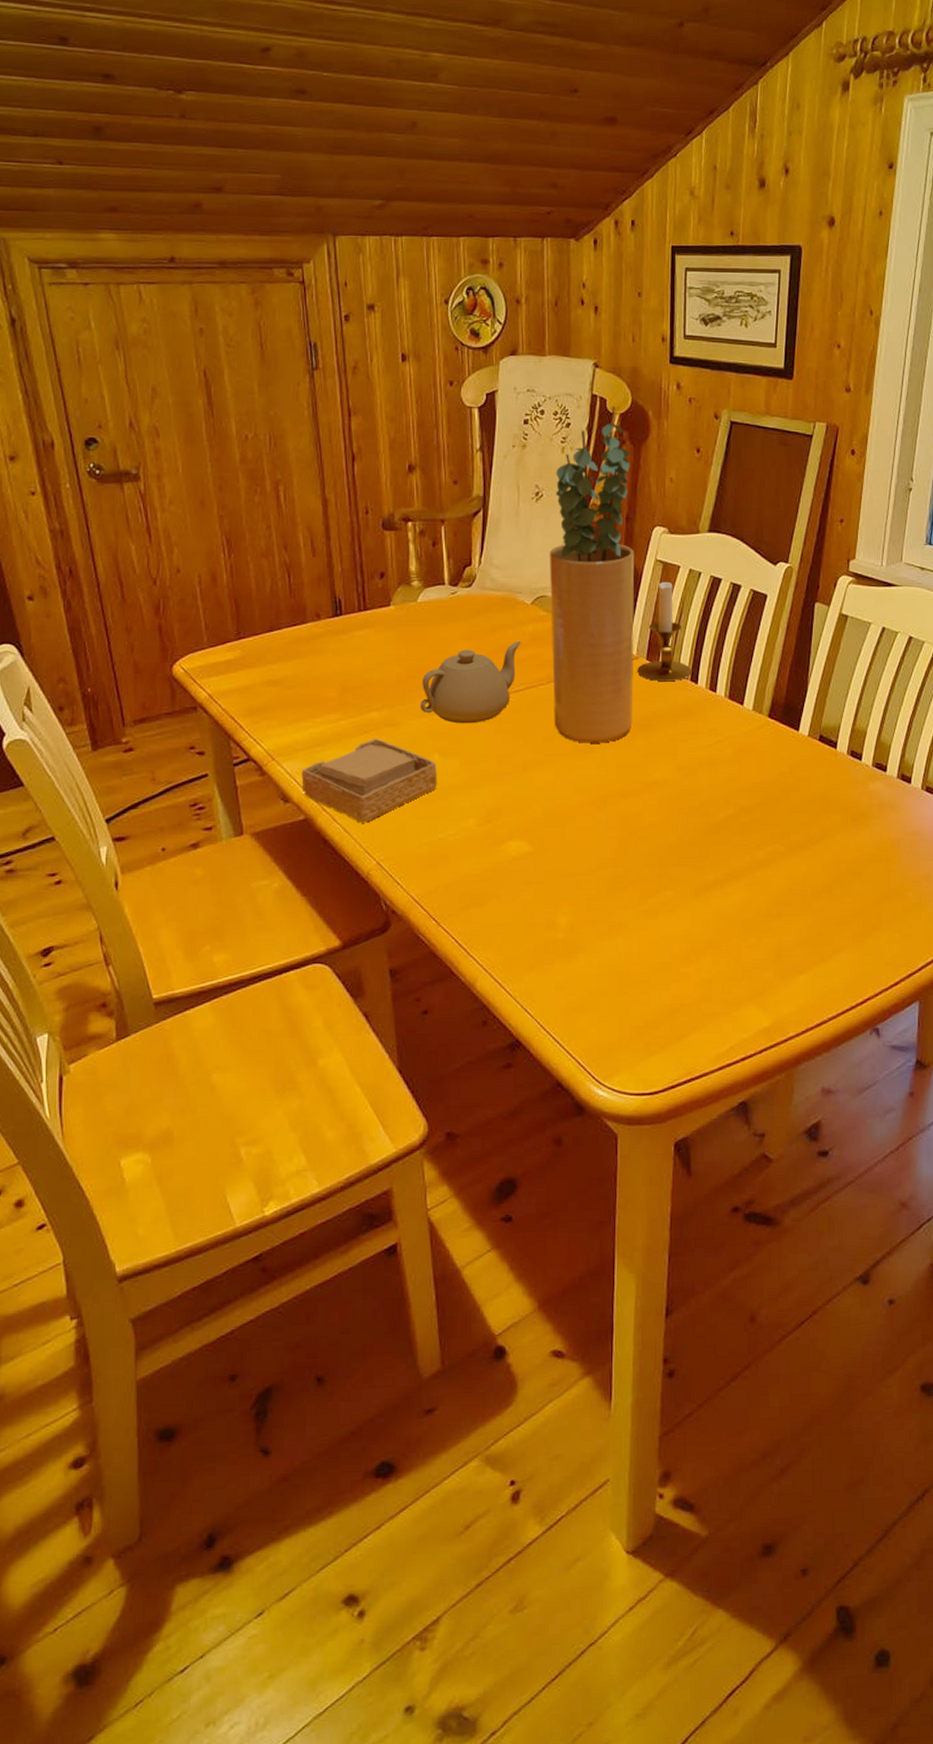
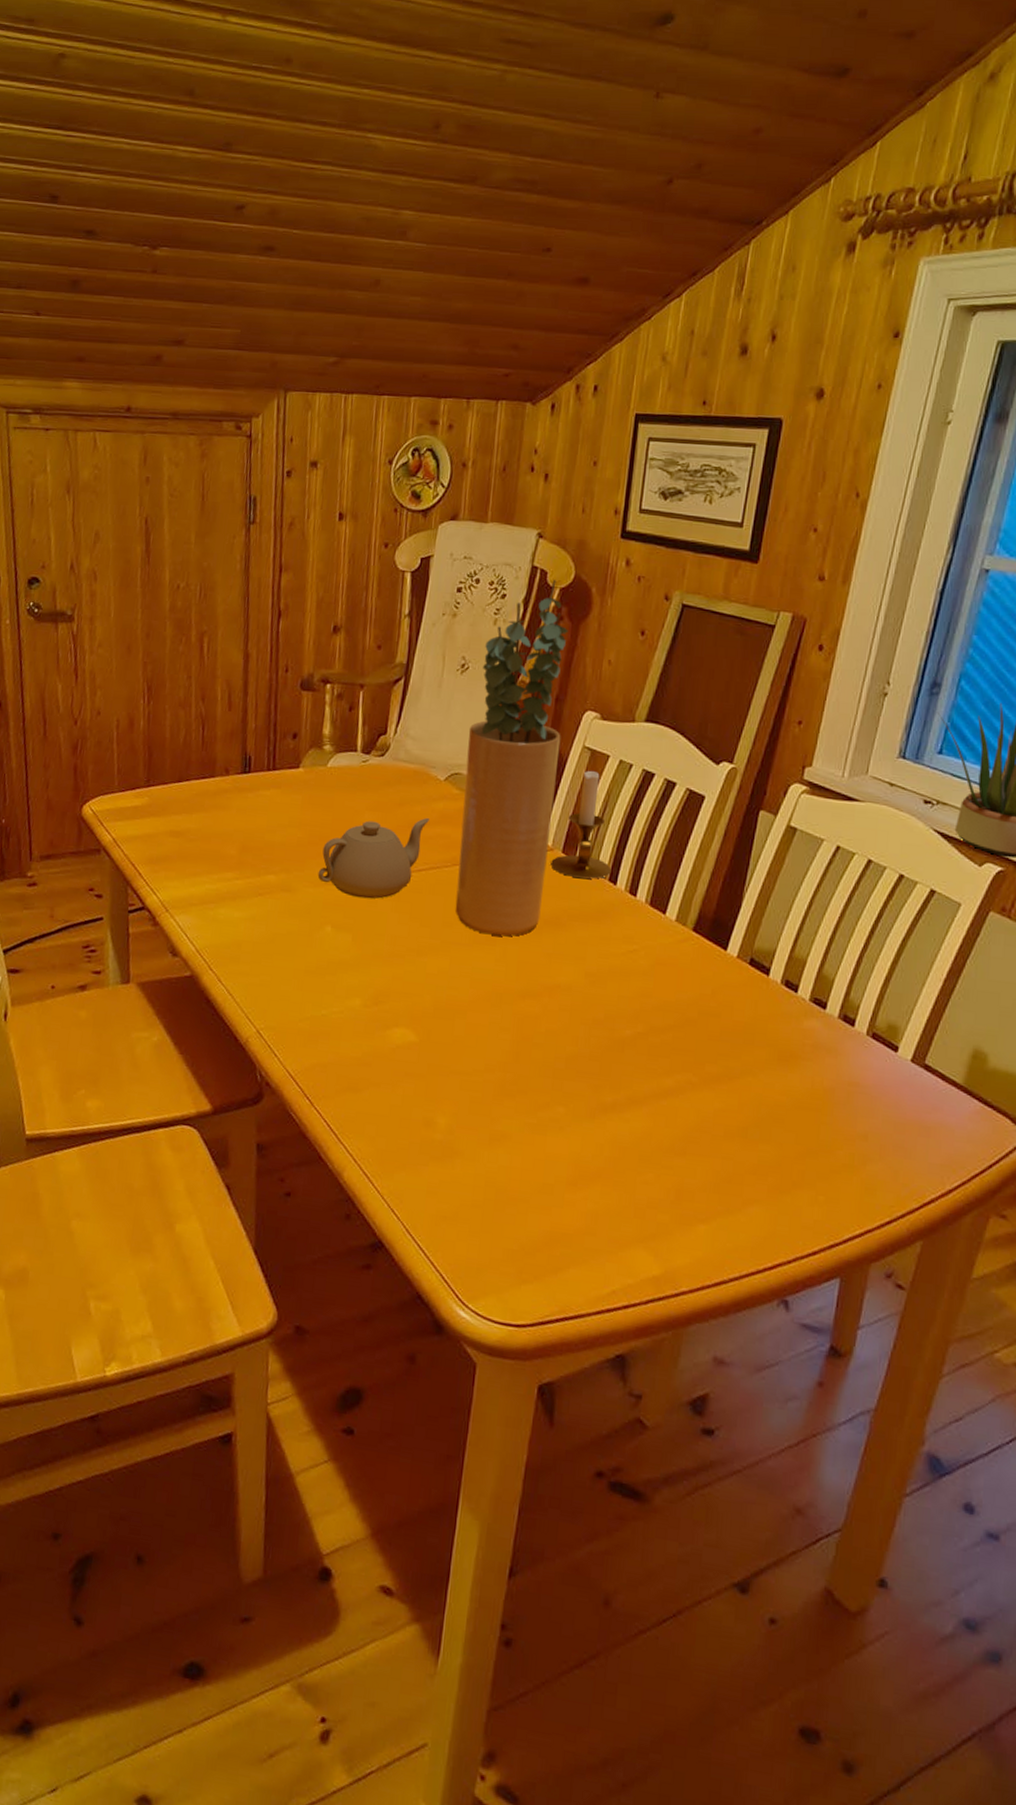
napkin holder: present [301,738,437,823] -> none [192,901,328,988]

